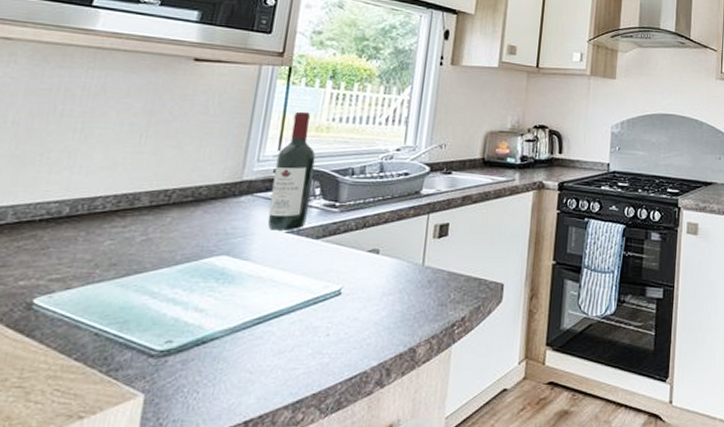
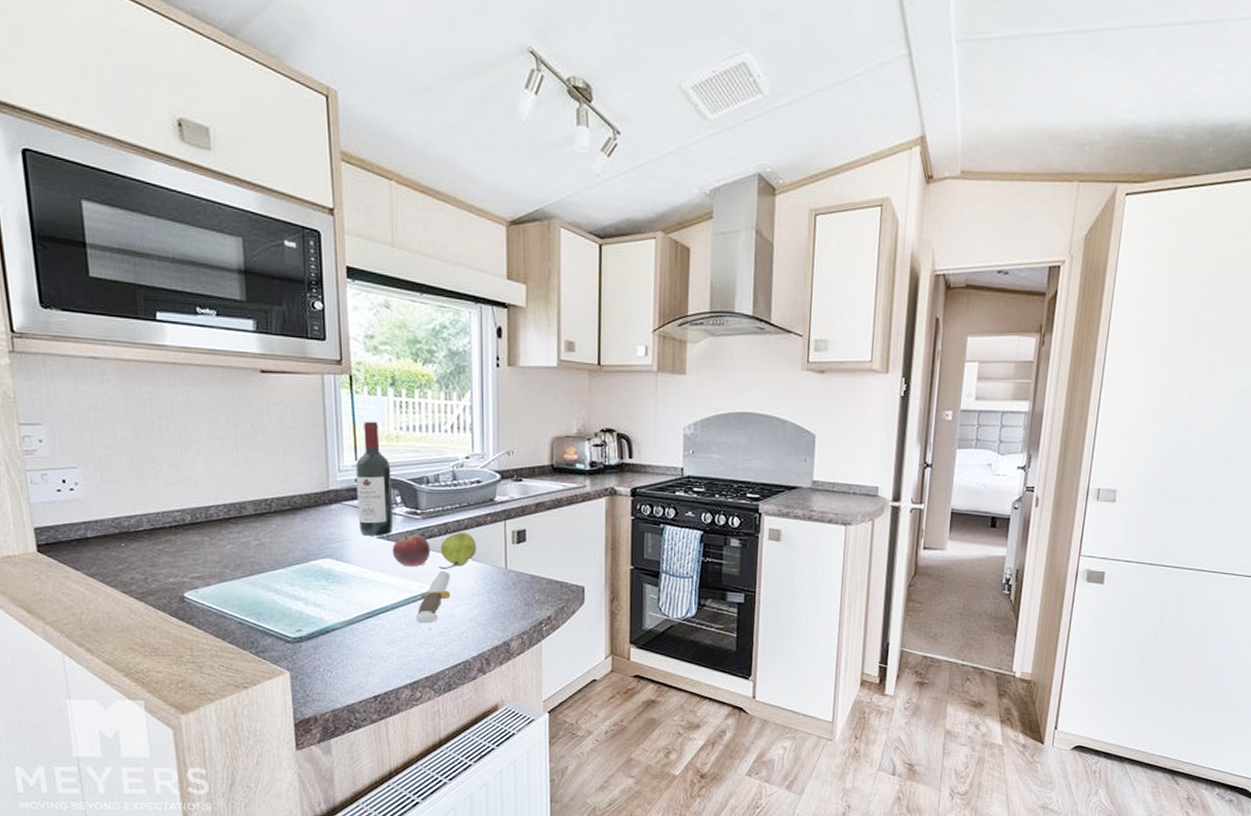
fruit: none [300,228,344,264] -> present [392,534,431,567]
knife: none [313,267,361,329] -> present [415,570,451,623]
fruit: none [350,225,395,267] -> present [439,531,476,570]

